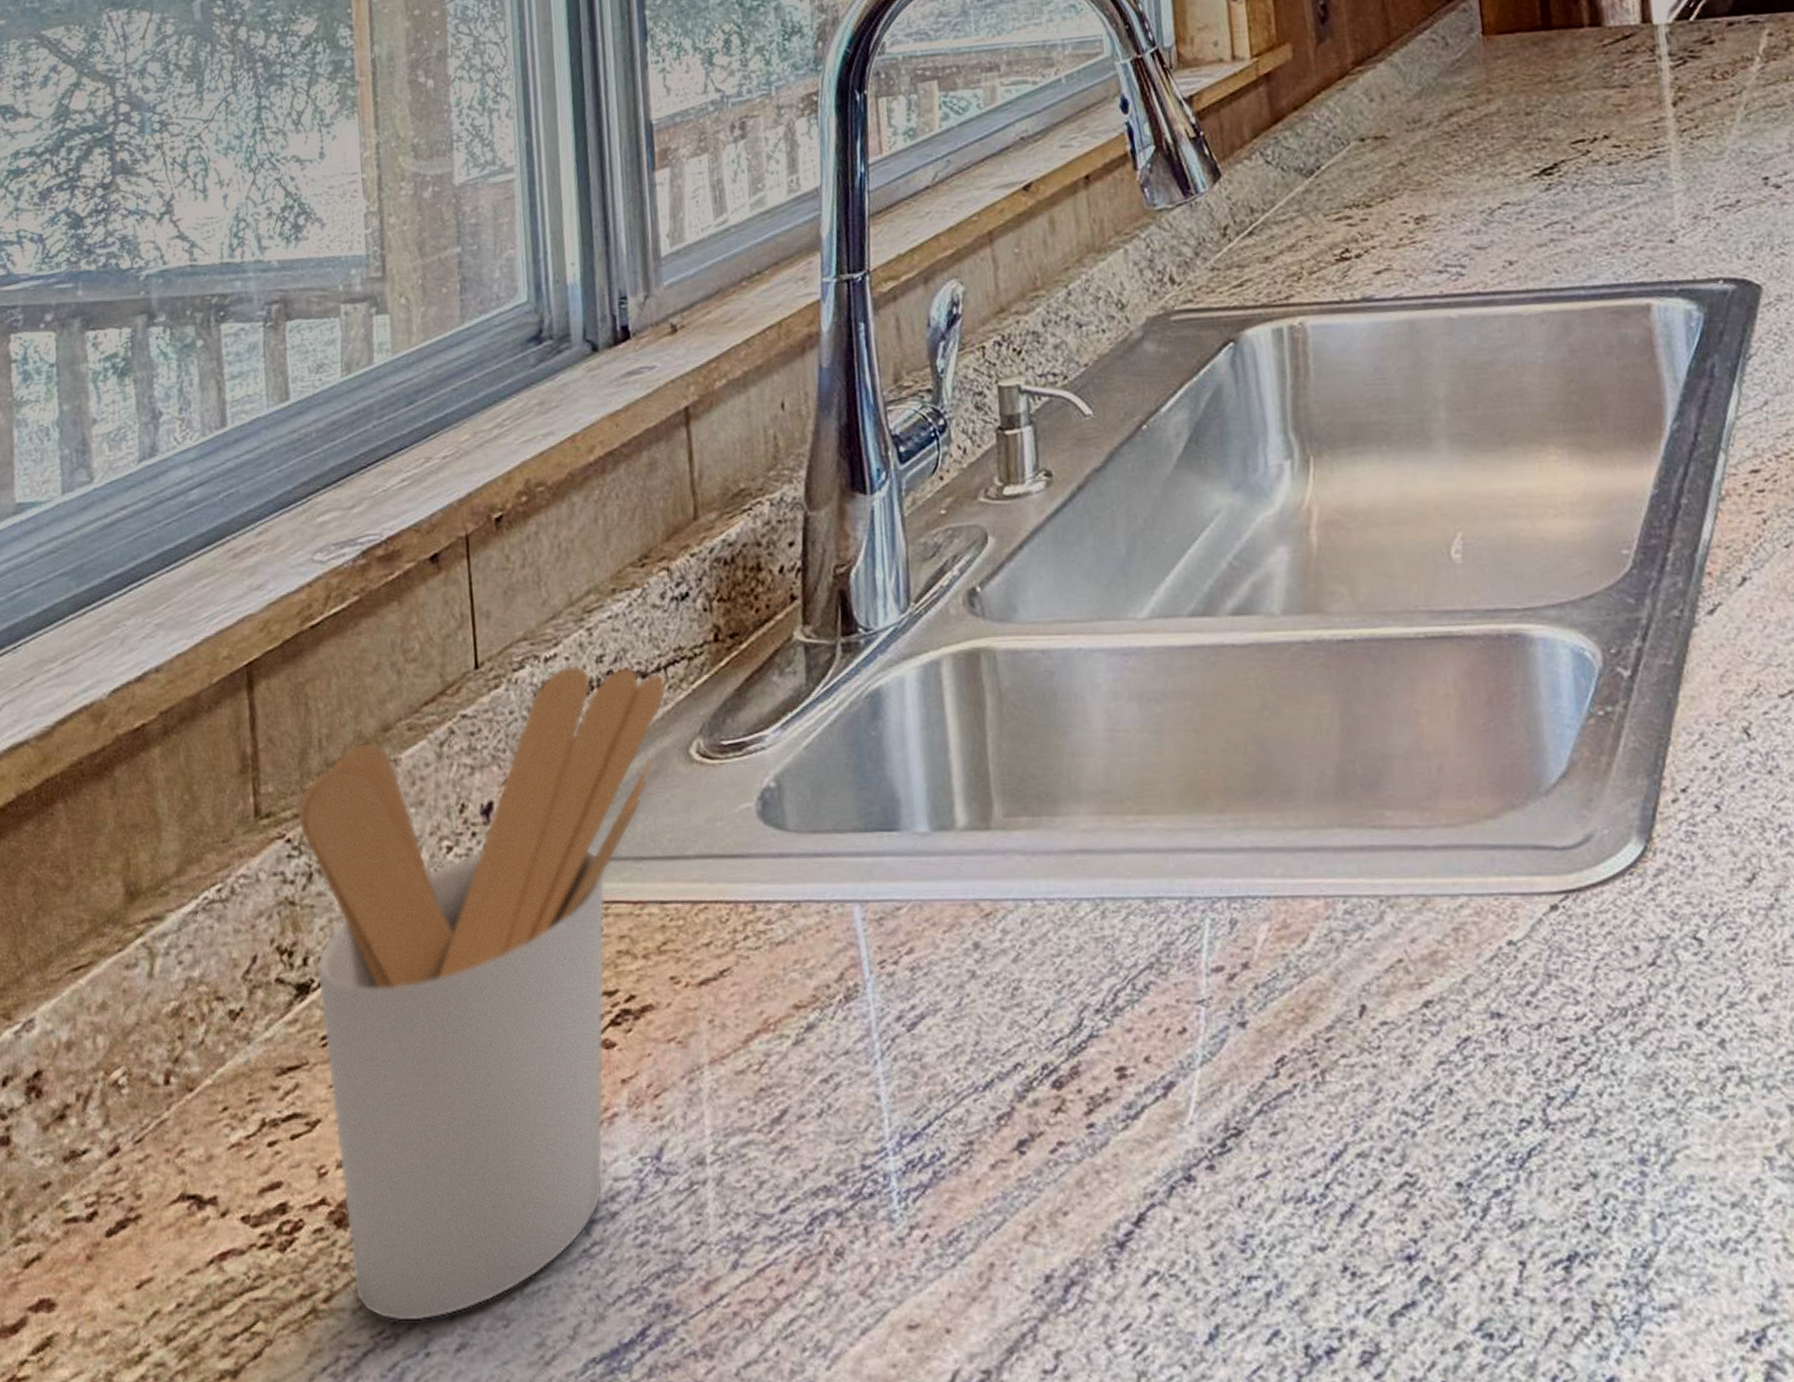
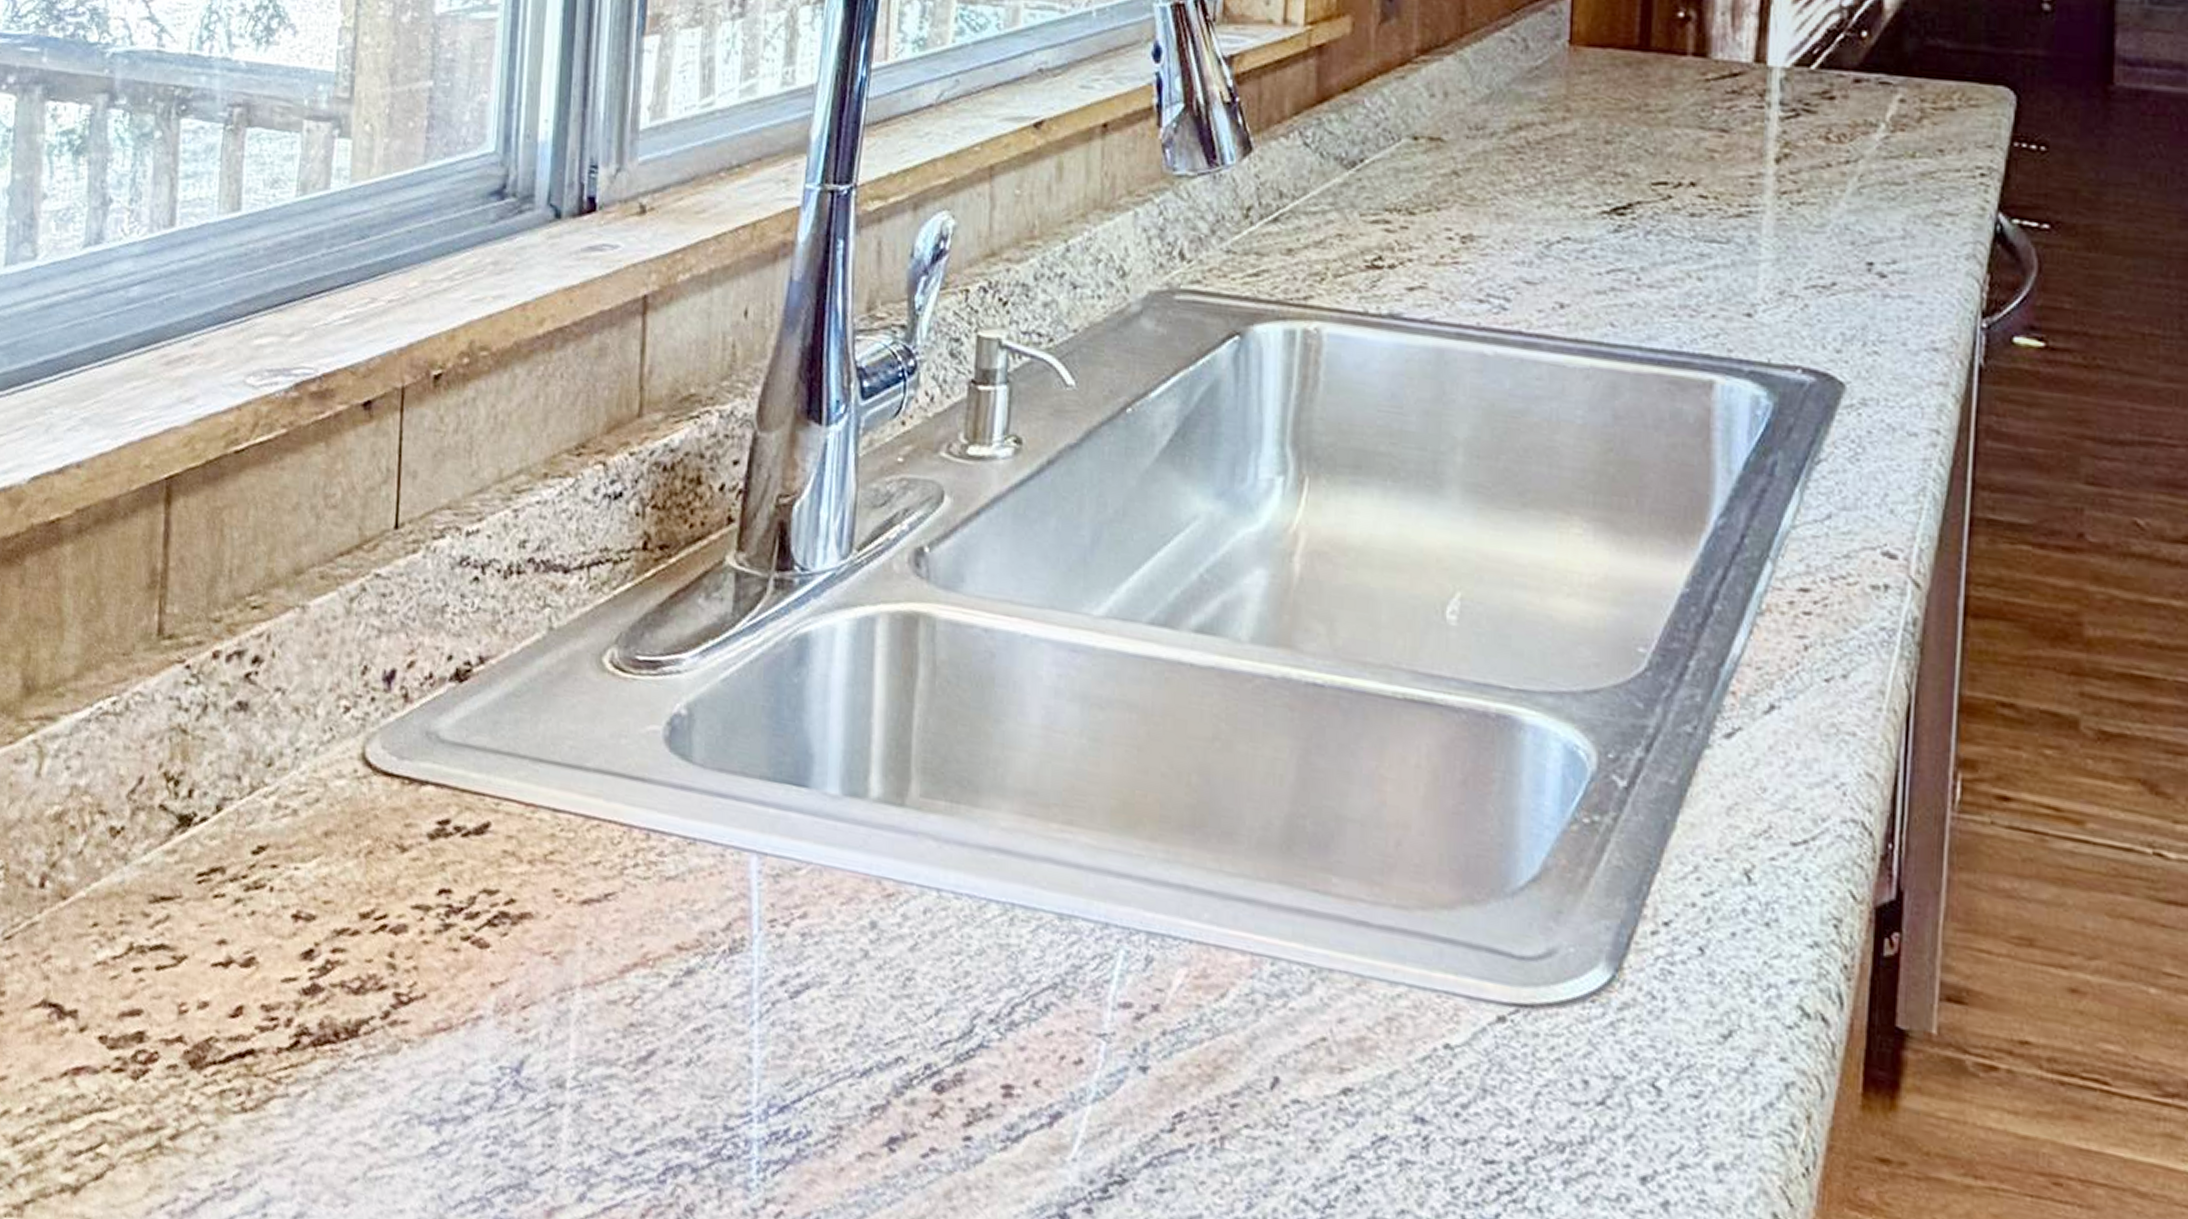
utensil holder: present [296,665,667,1322] -> none [199,544,588,1182]

